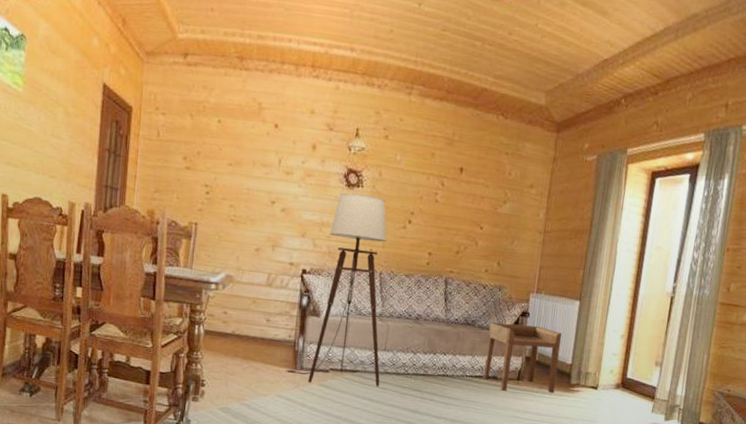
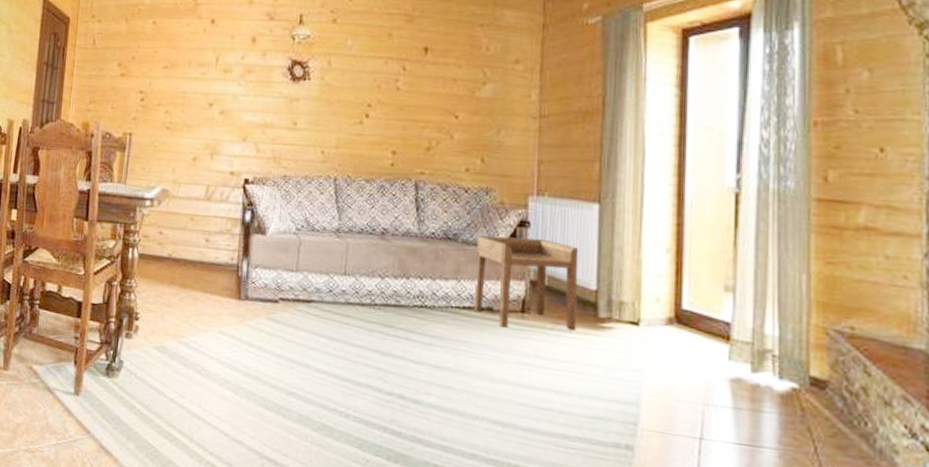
floor lamp: present [285,193,387,386] -> none [227,88,341,321]

